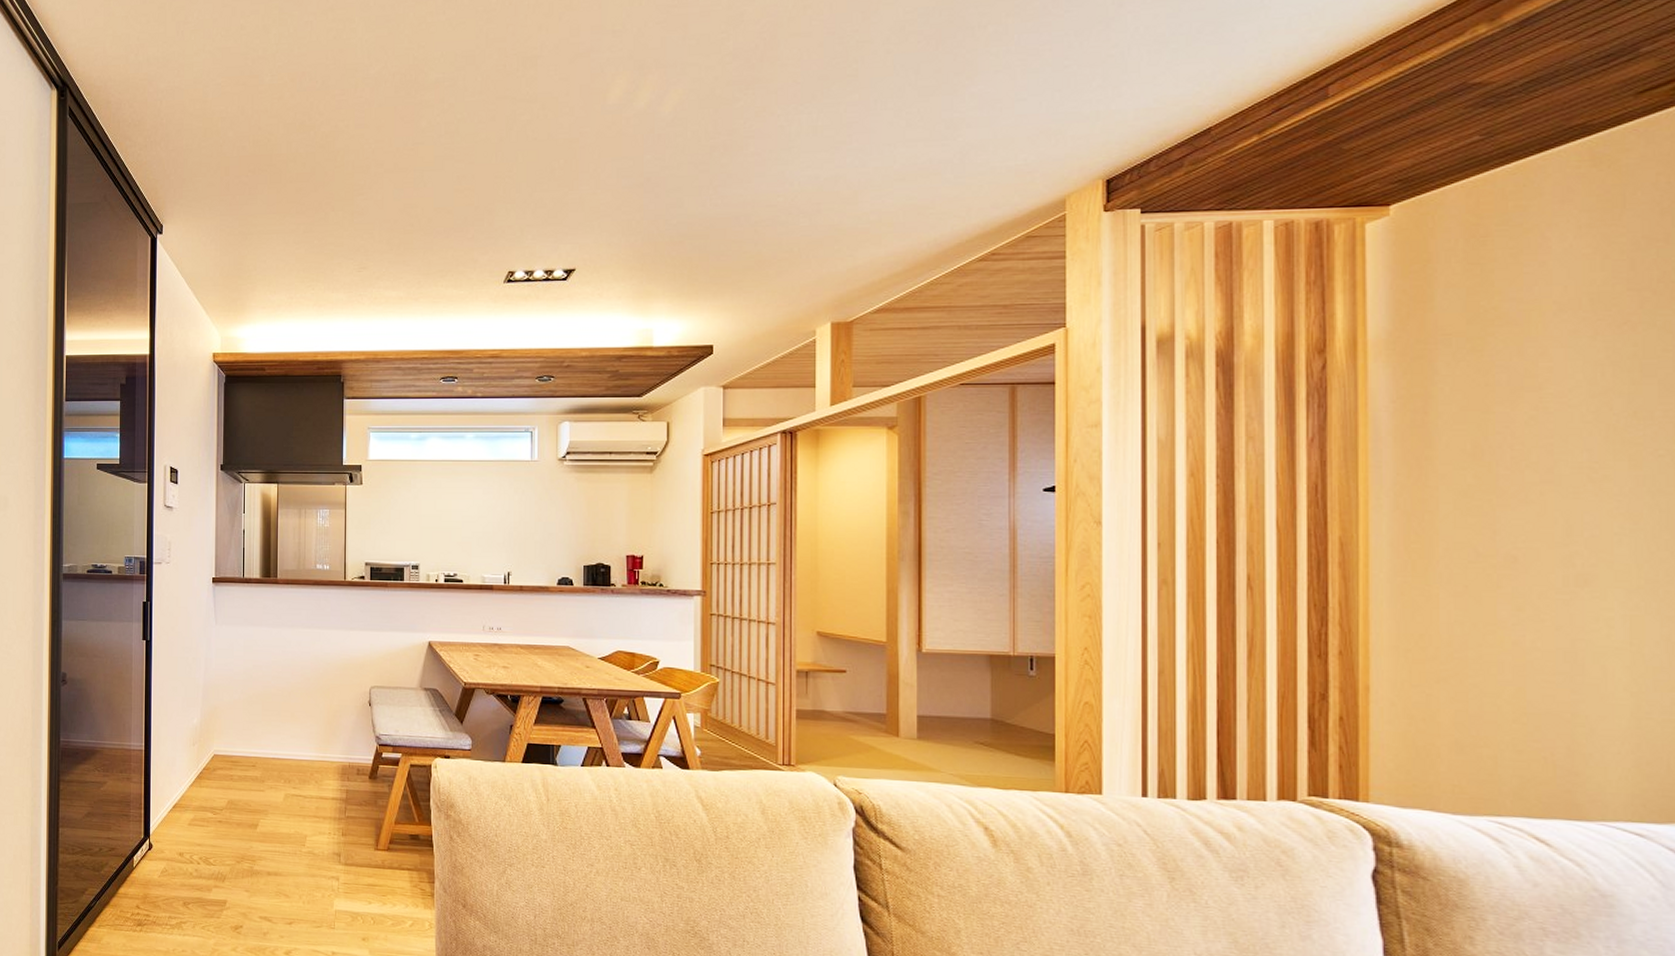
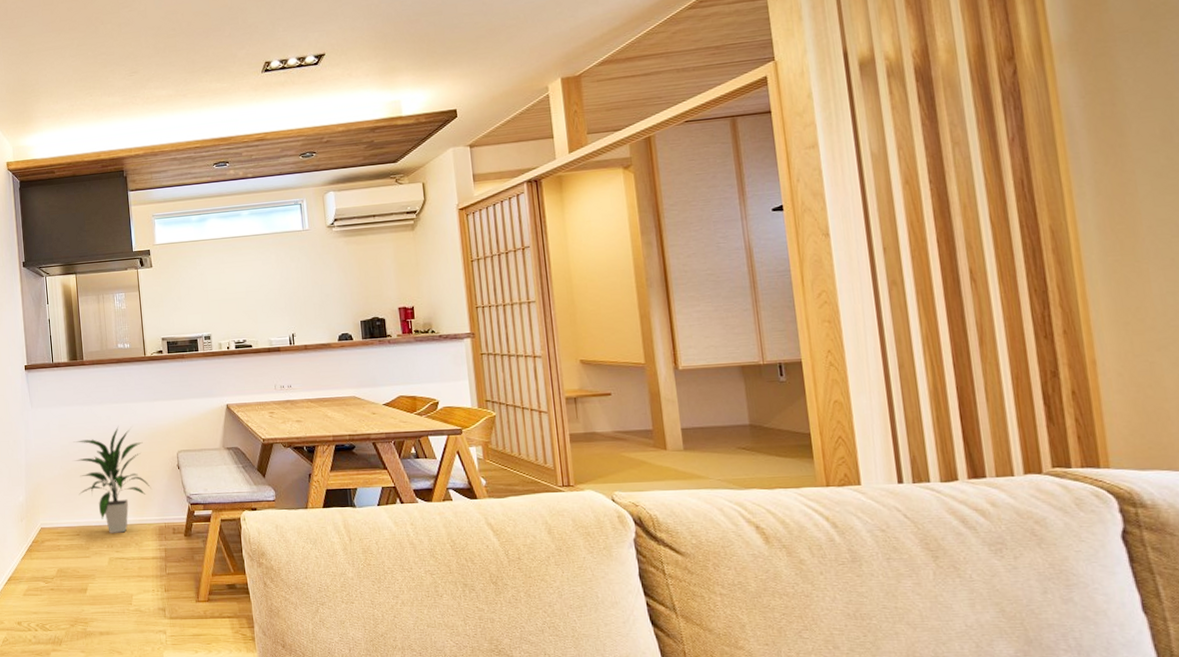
indoor plant: none [257,653,338,769] -> present [74,426,151,533]

